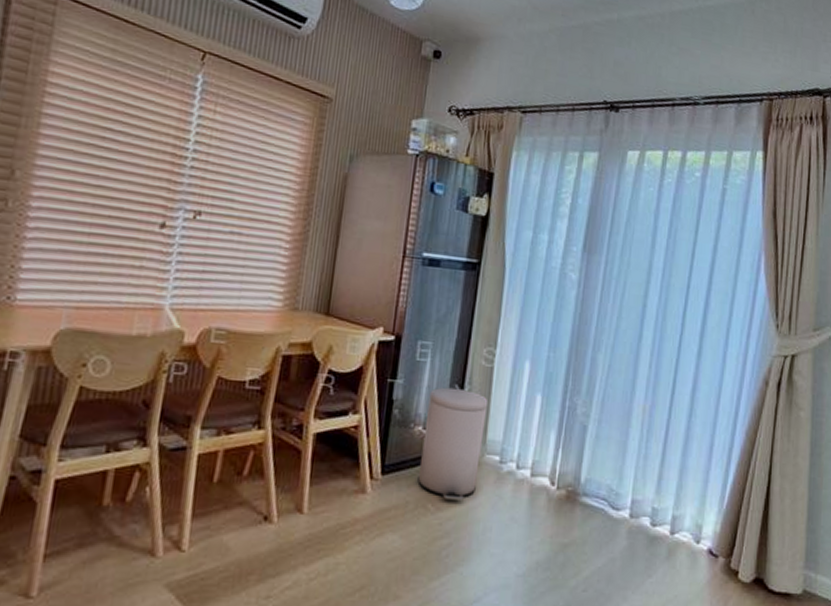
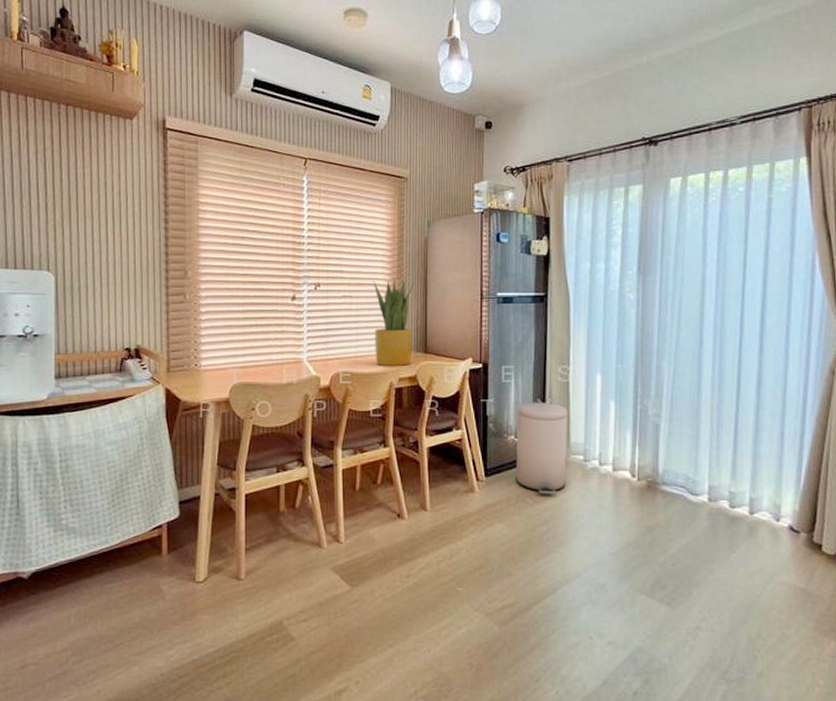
planter: none [262,218,325,329] -> present [373,276,415,367]

